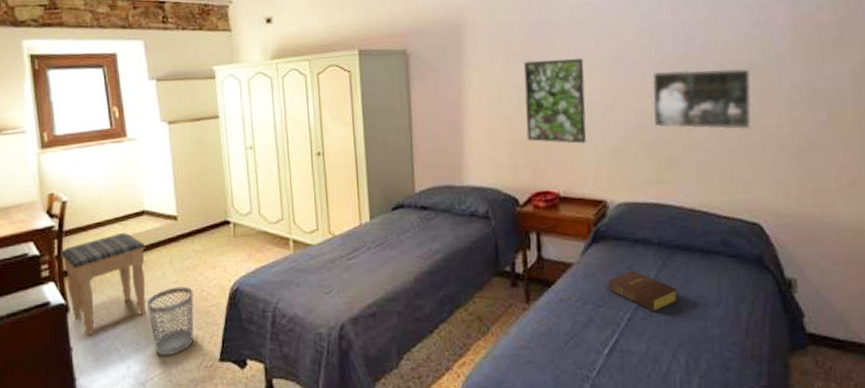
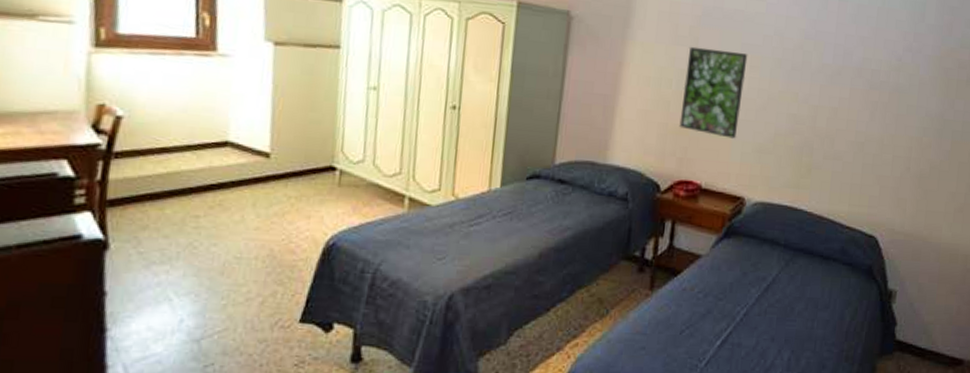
footstool: present [60,232,146,336] -> none [105,163,224,280]
wastebasket: present [146,286,194,356] -> none [215,234,279,312]
bible: present [608,271,679,313] -> none [731,268,795,310]
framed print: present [651,67,752,131] -> none [801,79,896,148]

